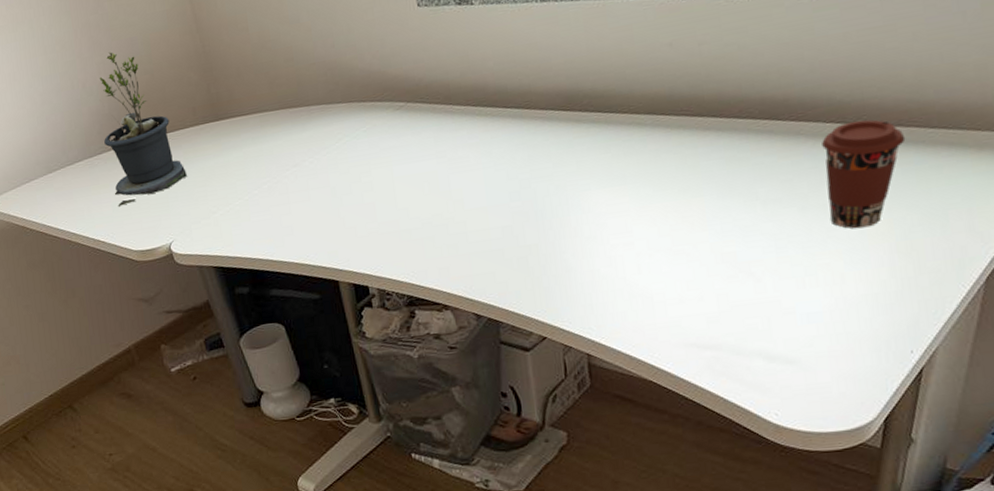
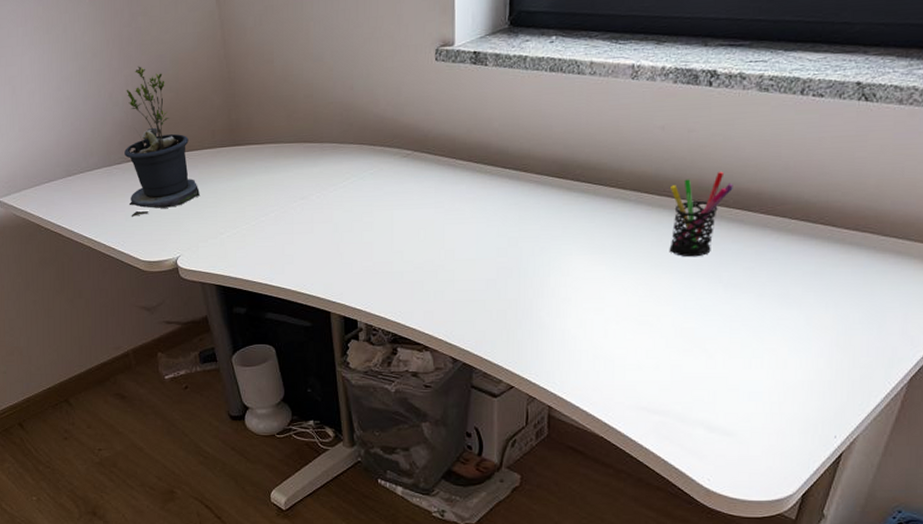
pen holder: none [688,81,757,177] -> present [669,171,733,257]
coffee cup: present [822,119,906,229] -> none [782,220,860,320]

